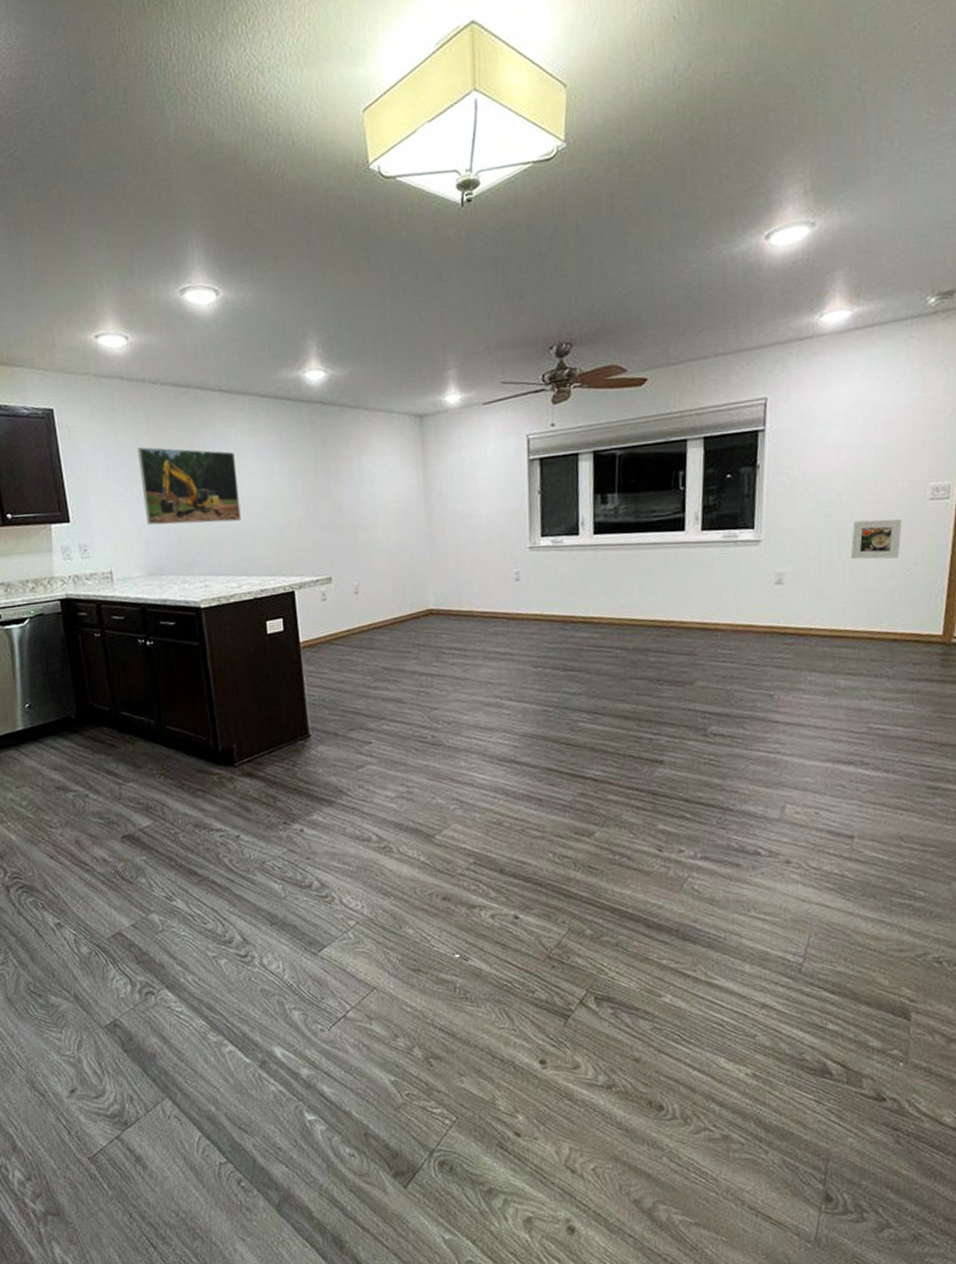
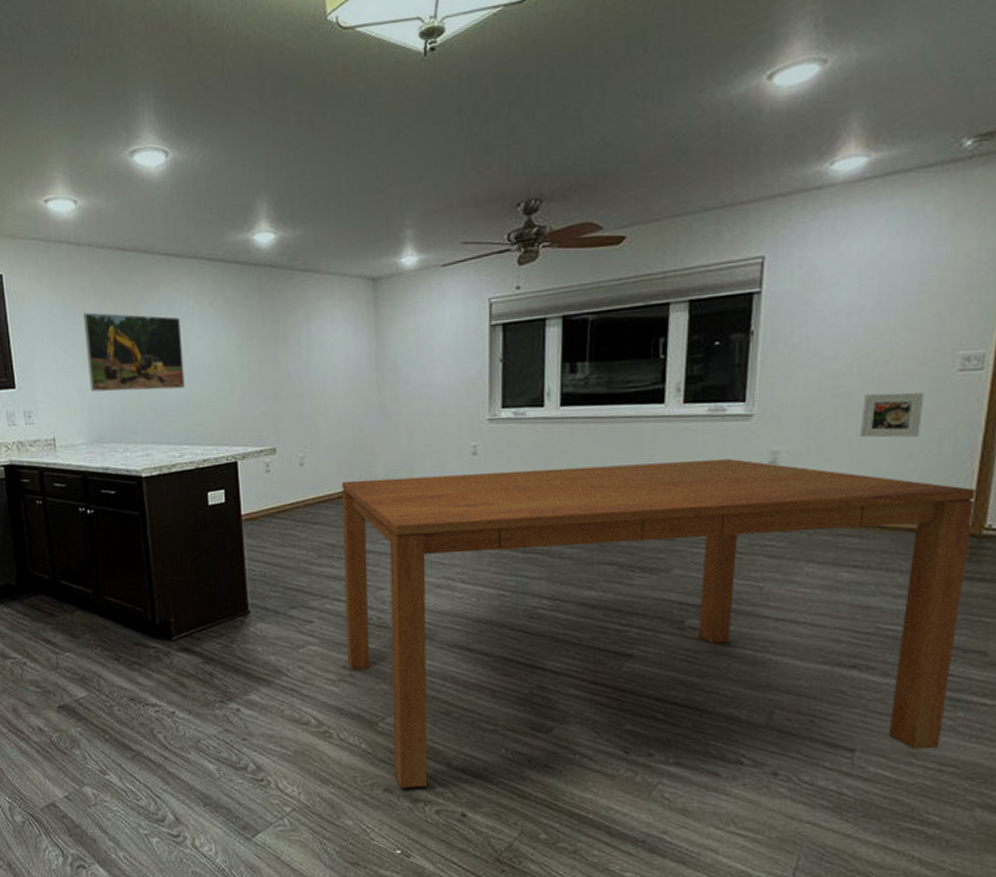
dining table: none [395,579,946,896] -> present [341,458,975,788]

